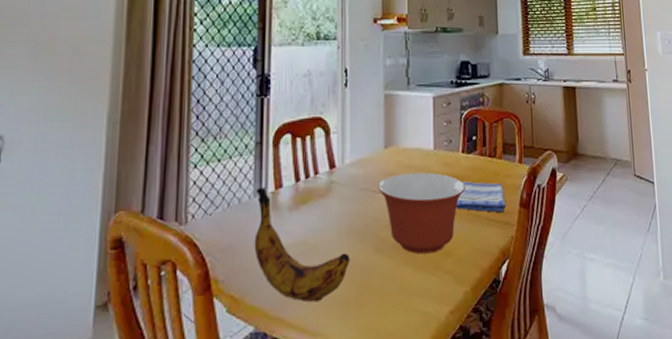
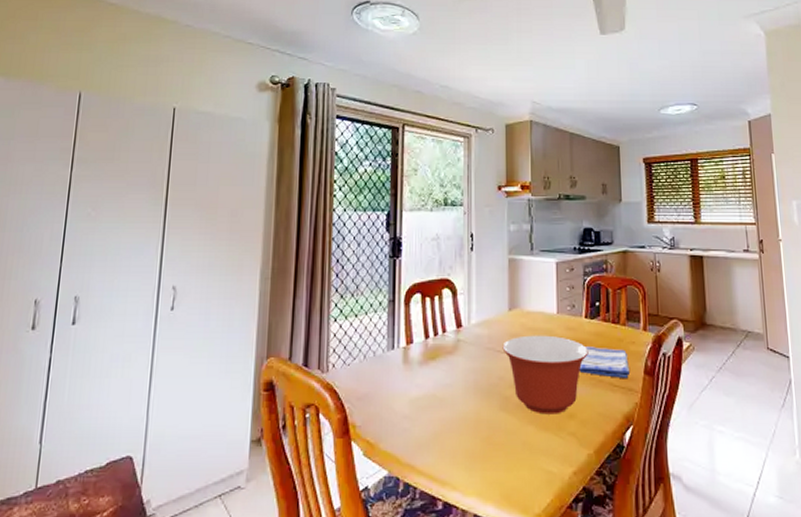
banana: present [254,186,350,303] -> none [387,341,476,453]

